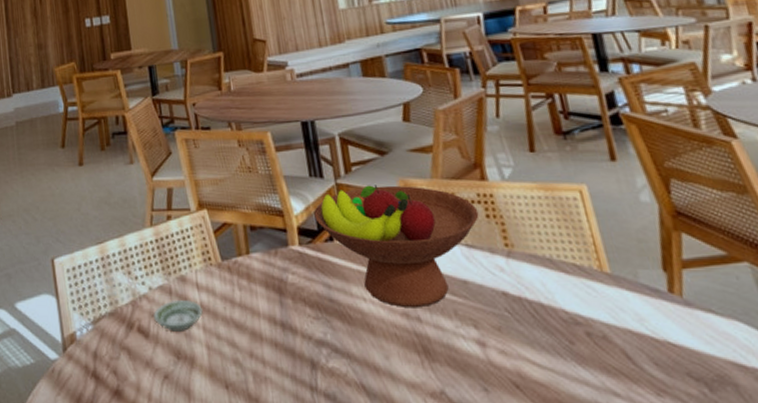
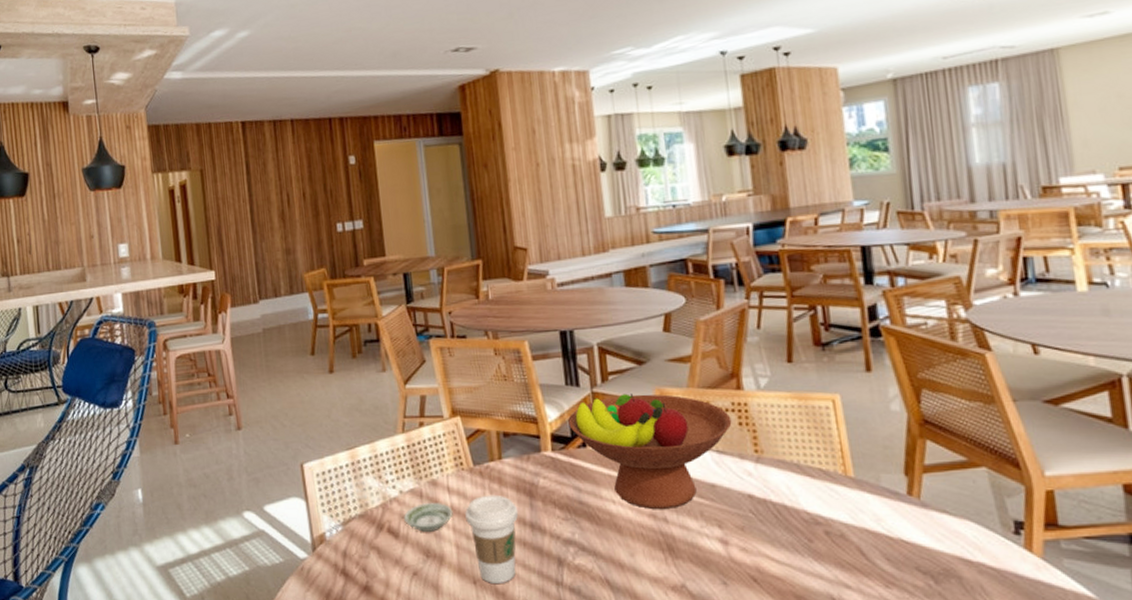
coffee cup: none [214,291,269,388] -> present [465,494,519,583]

